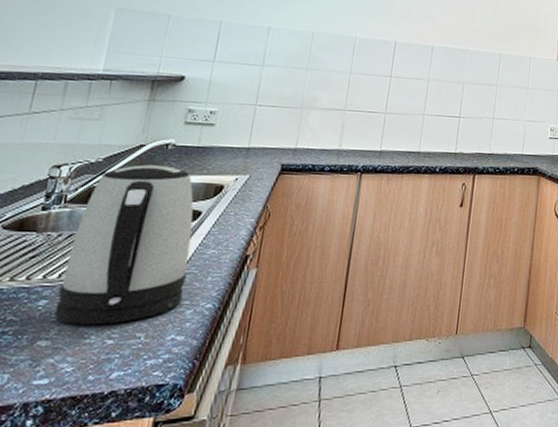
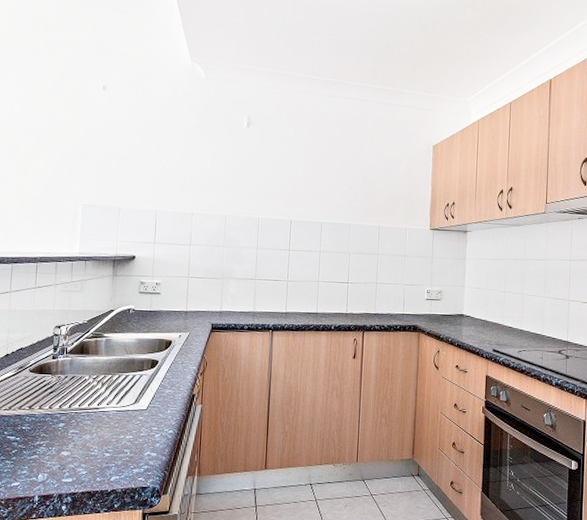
kettle: present [53,165,194,325] -> none [69,325,154,443]

